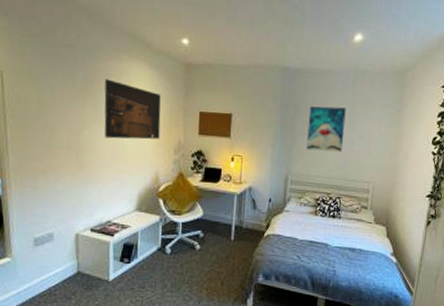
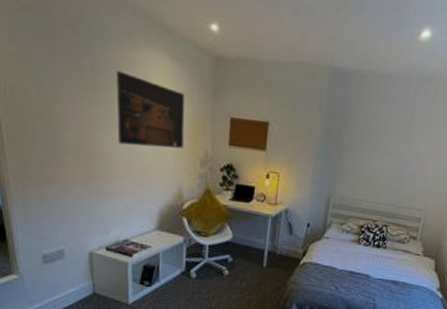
wall art: present [306,106,346,152] -> none [353,118,403,174]

